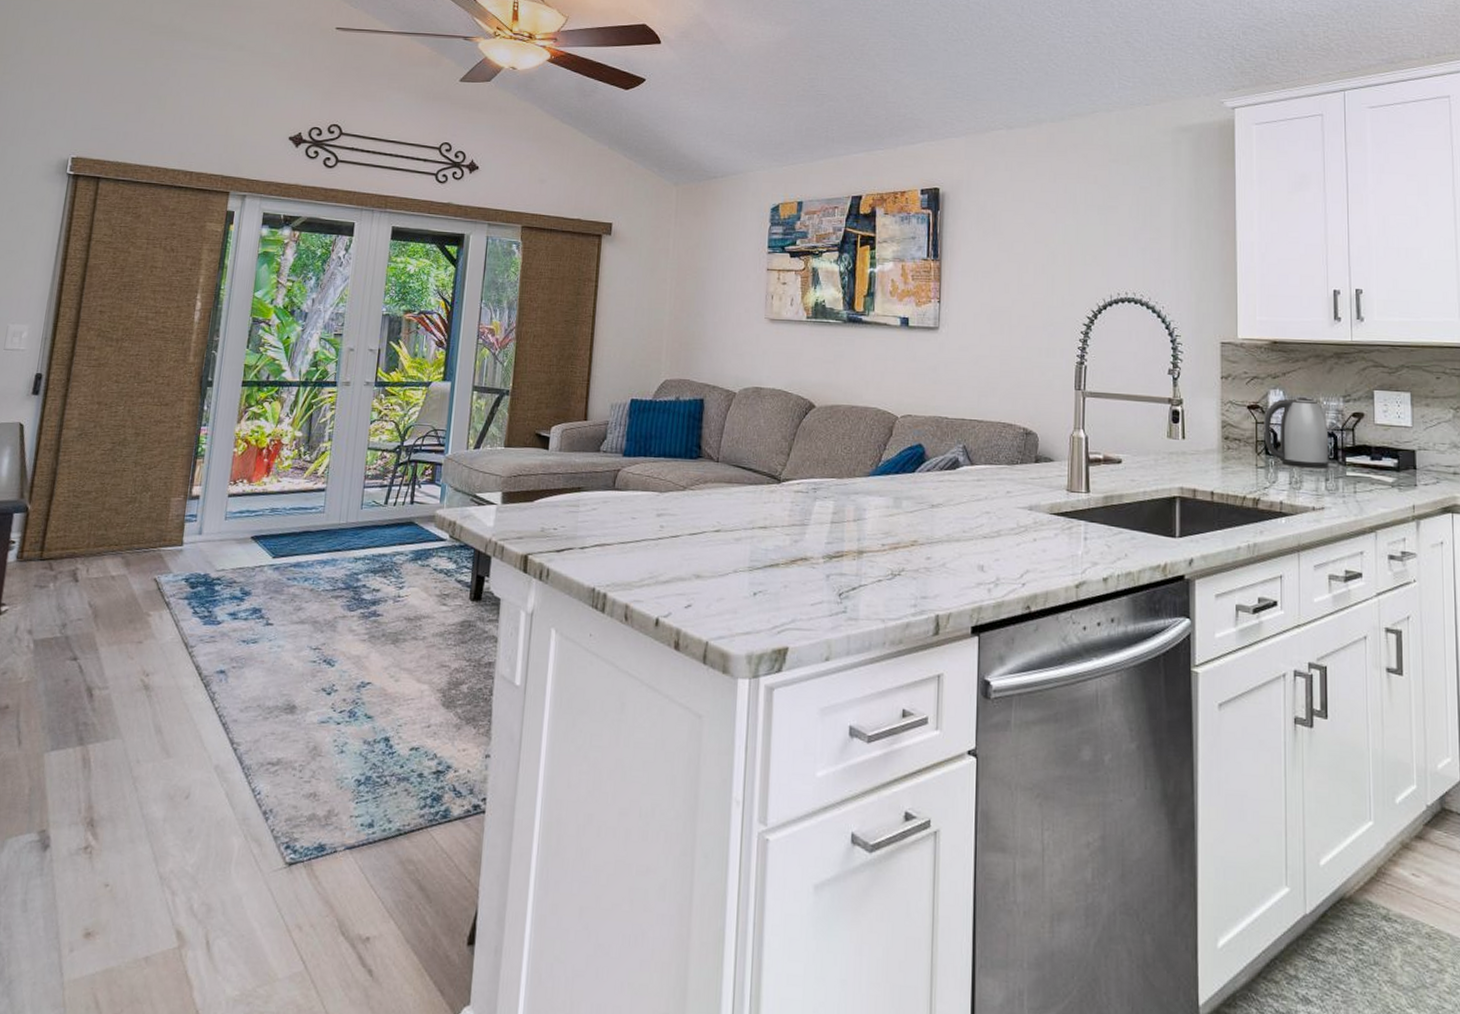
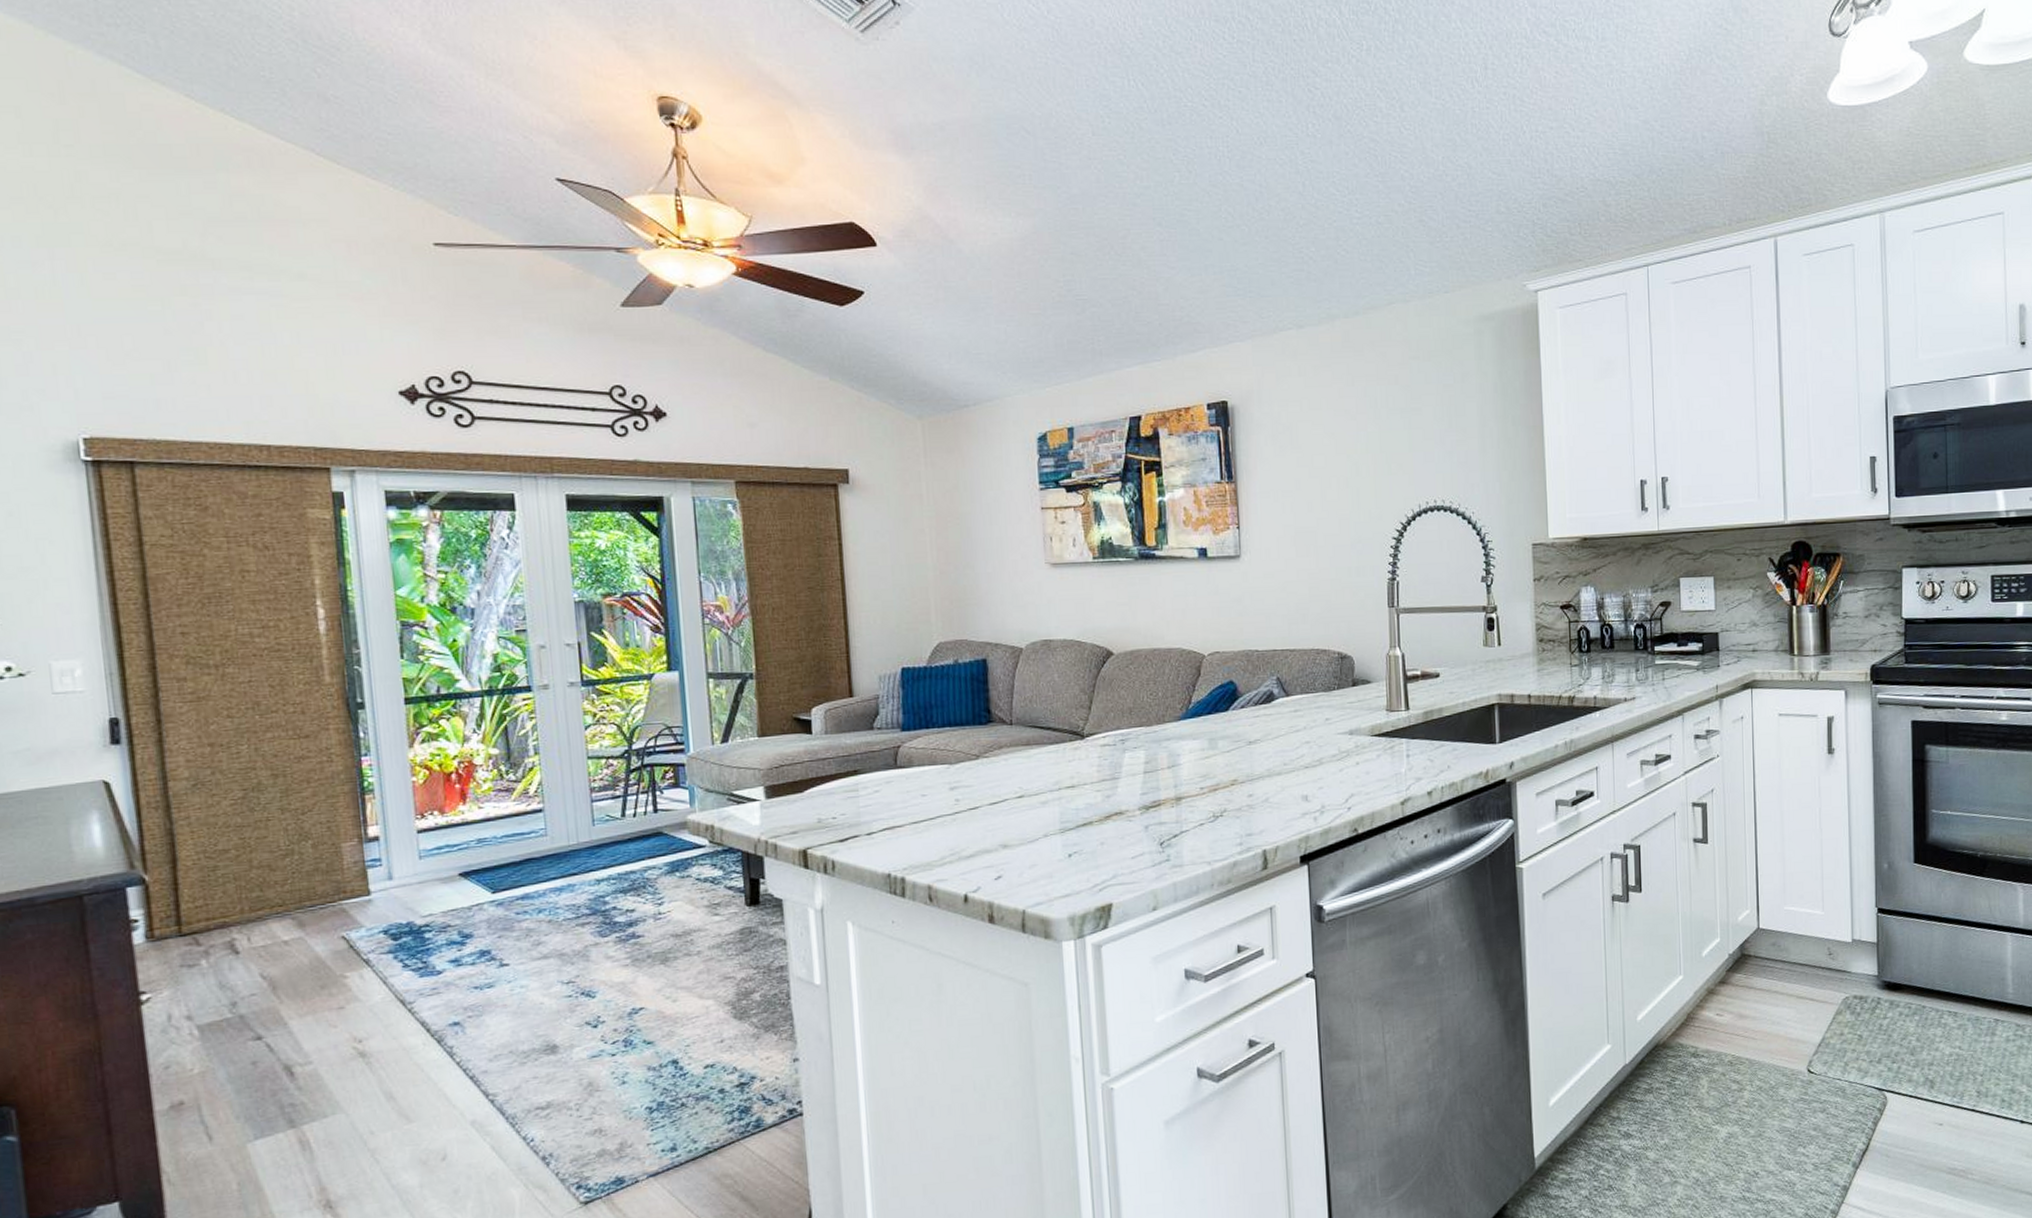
kettle: present [1264,397,1329,470] -> none [1576,592,1639,662]

